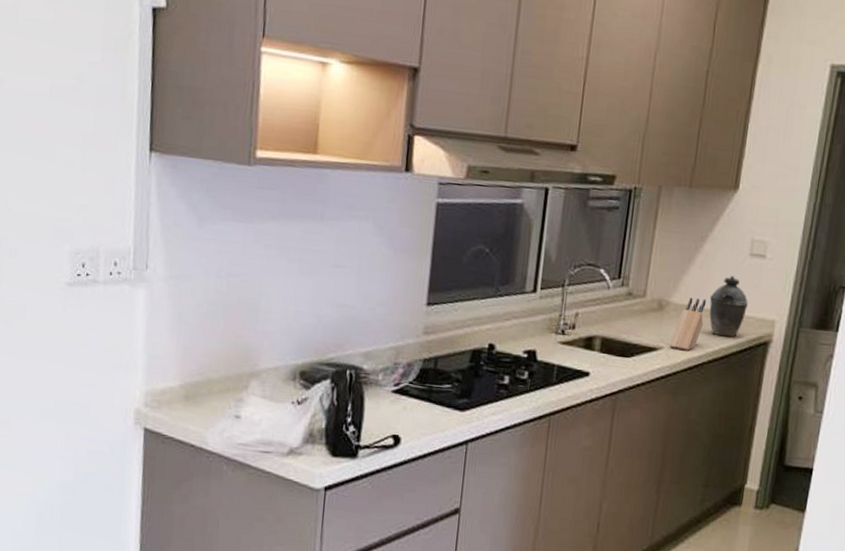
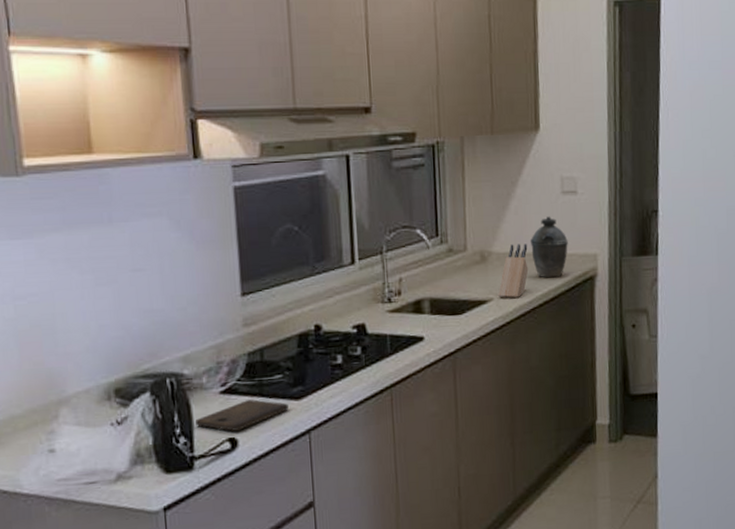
cutting board: none [366,402,452,430] -> present [195,399,289,431]

